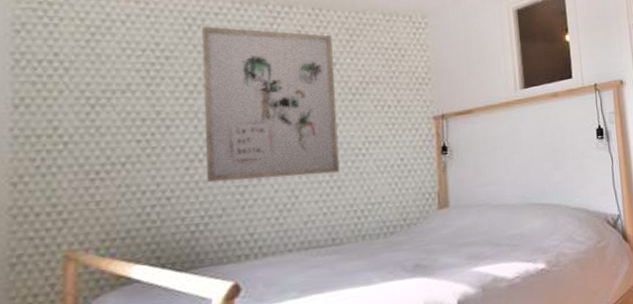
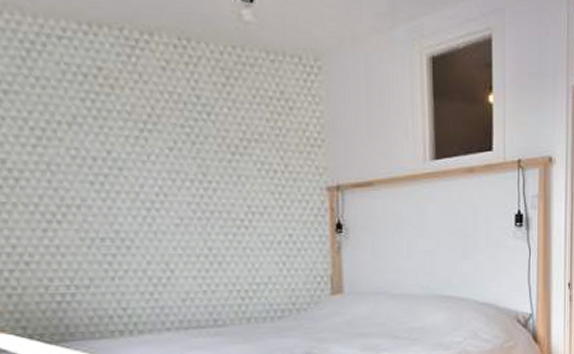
wall art: present [202,26,340,183] -> none [43,53,219,248]

